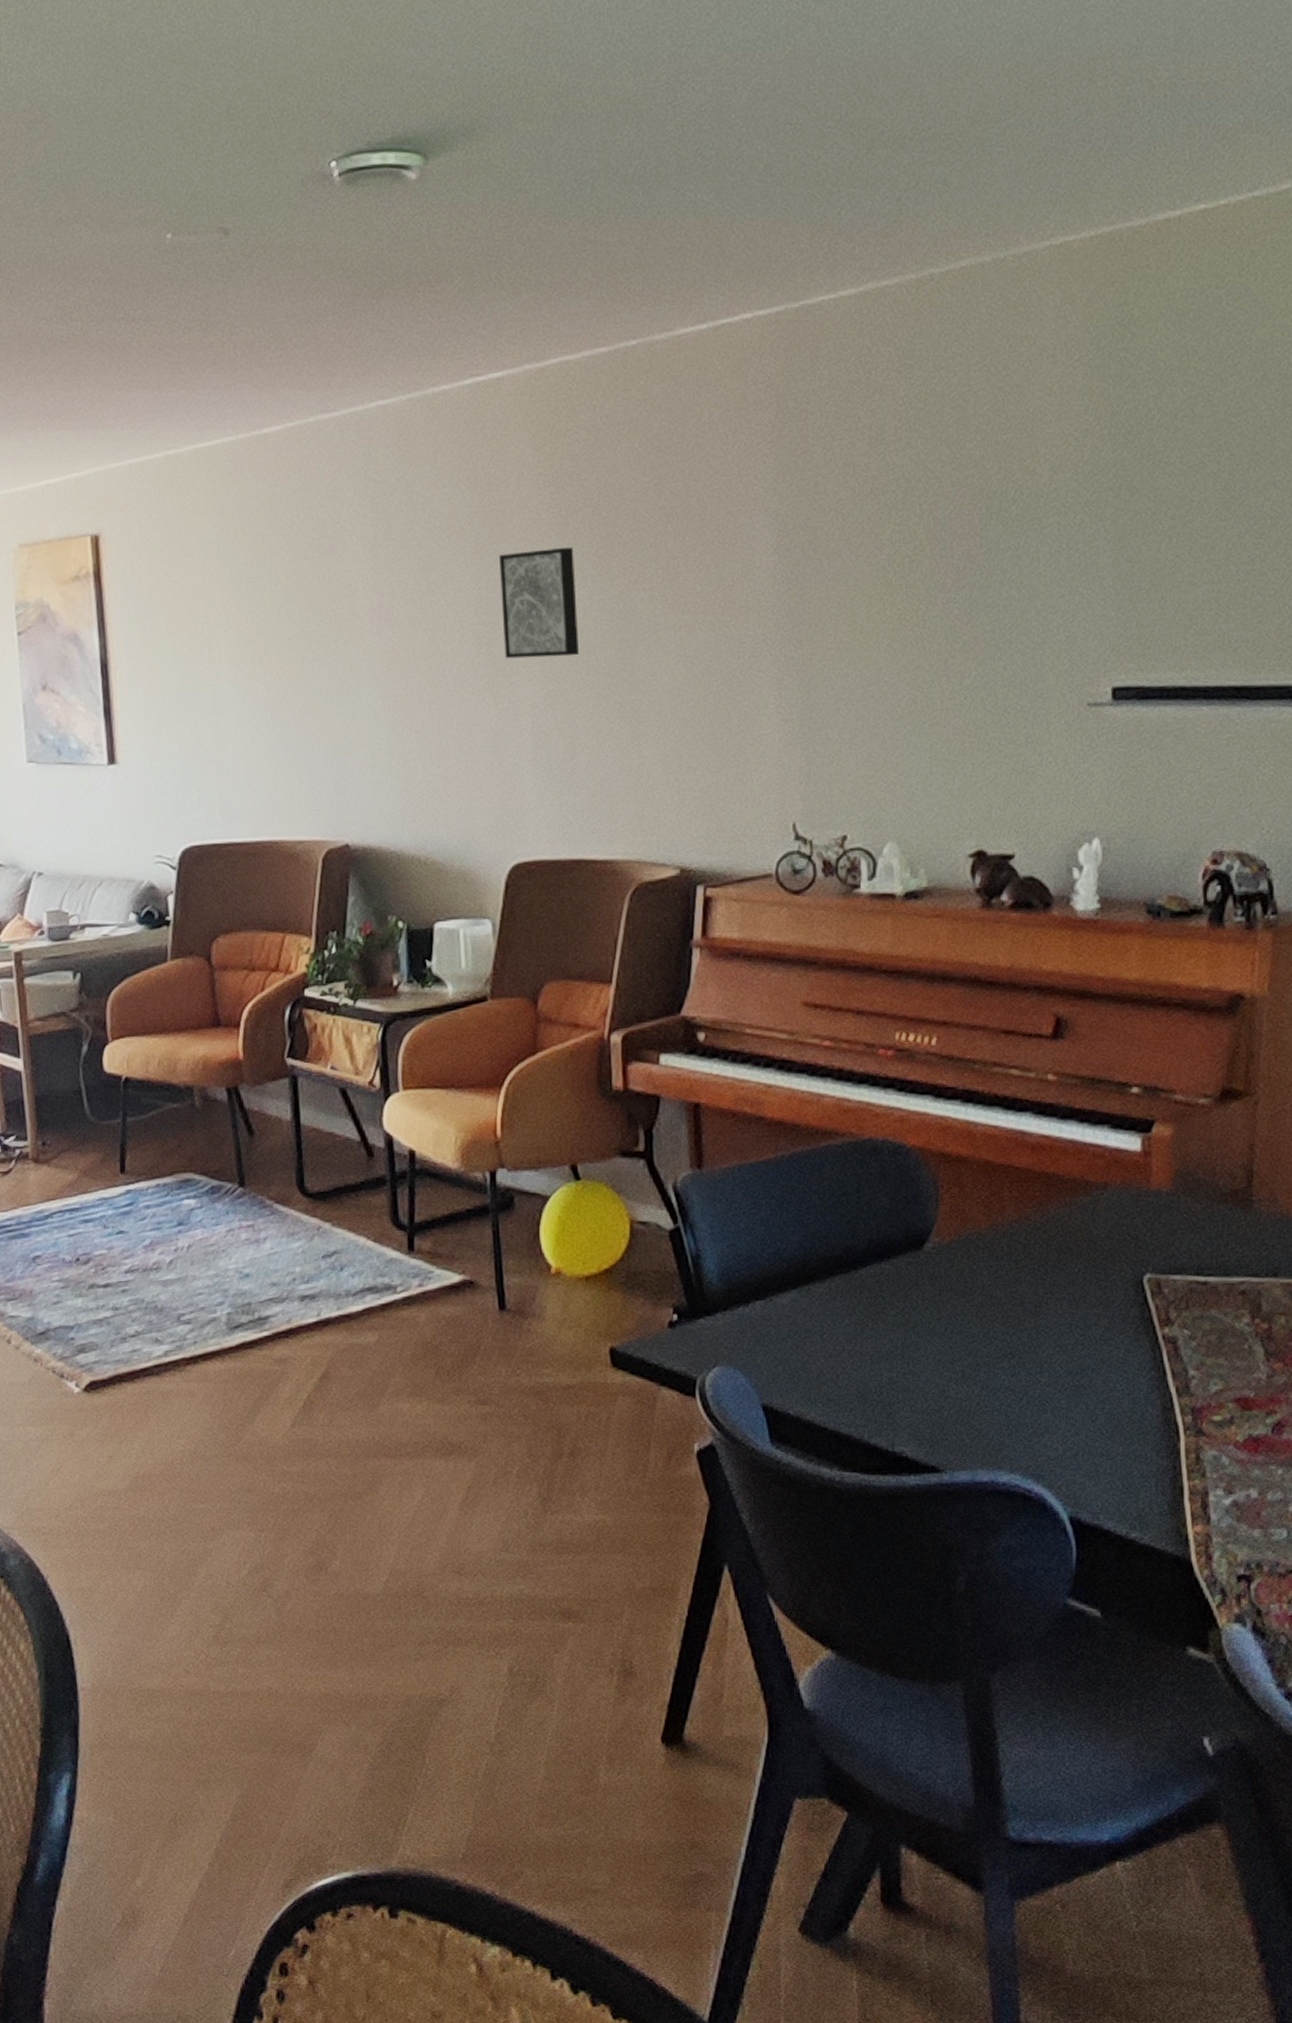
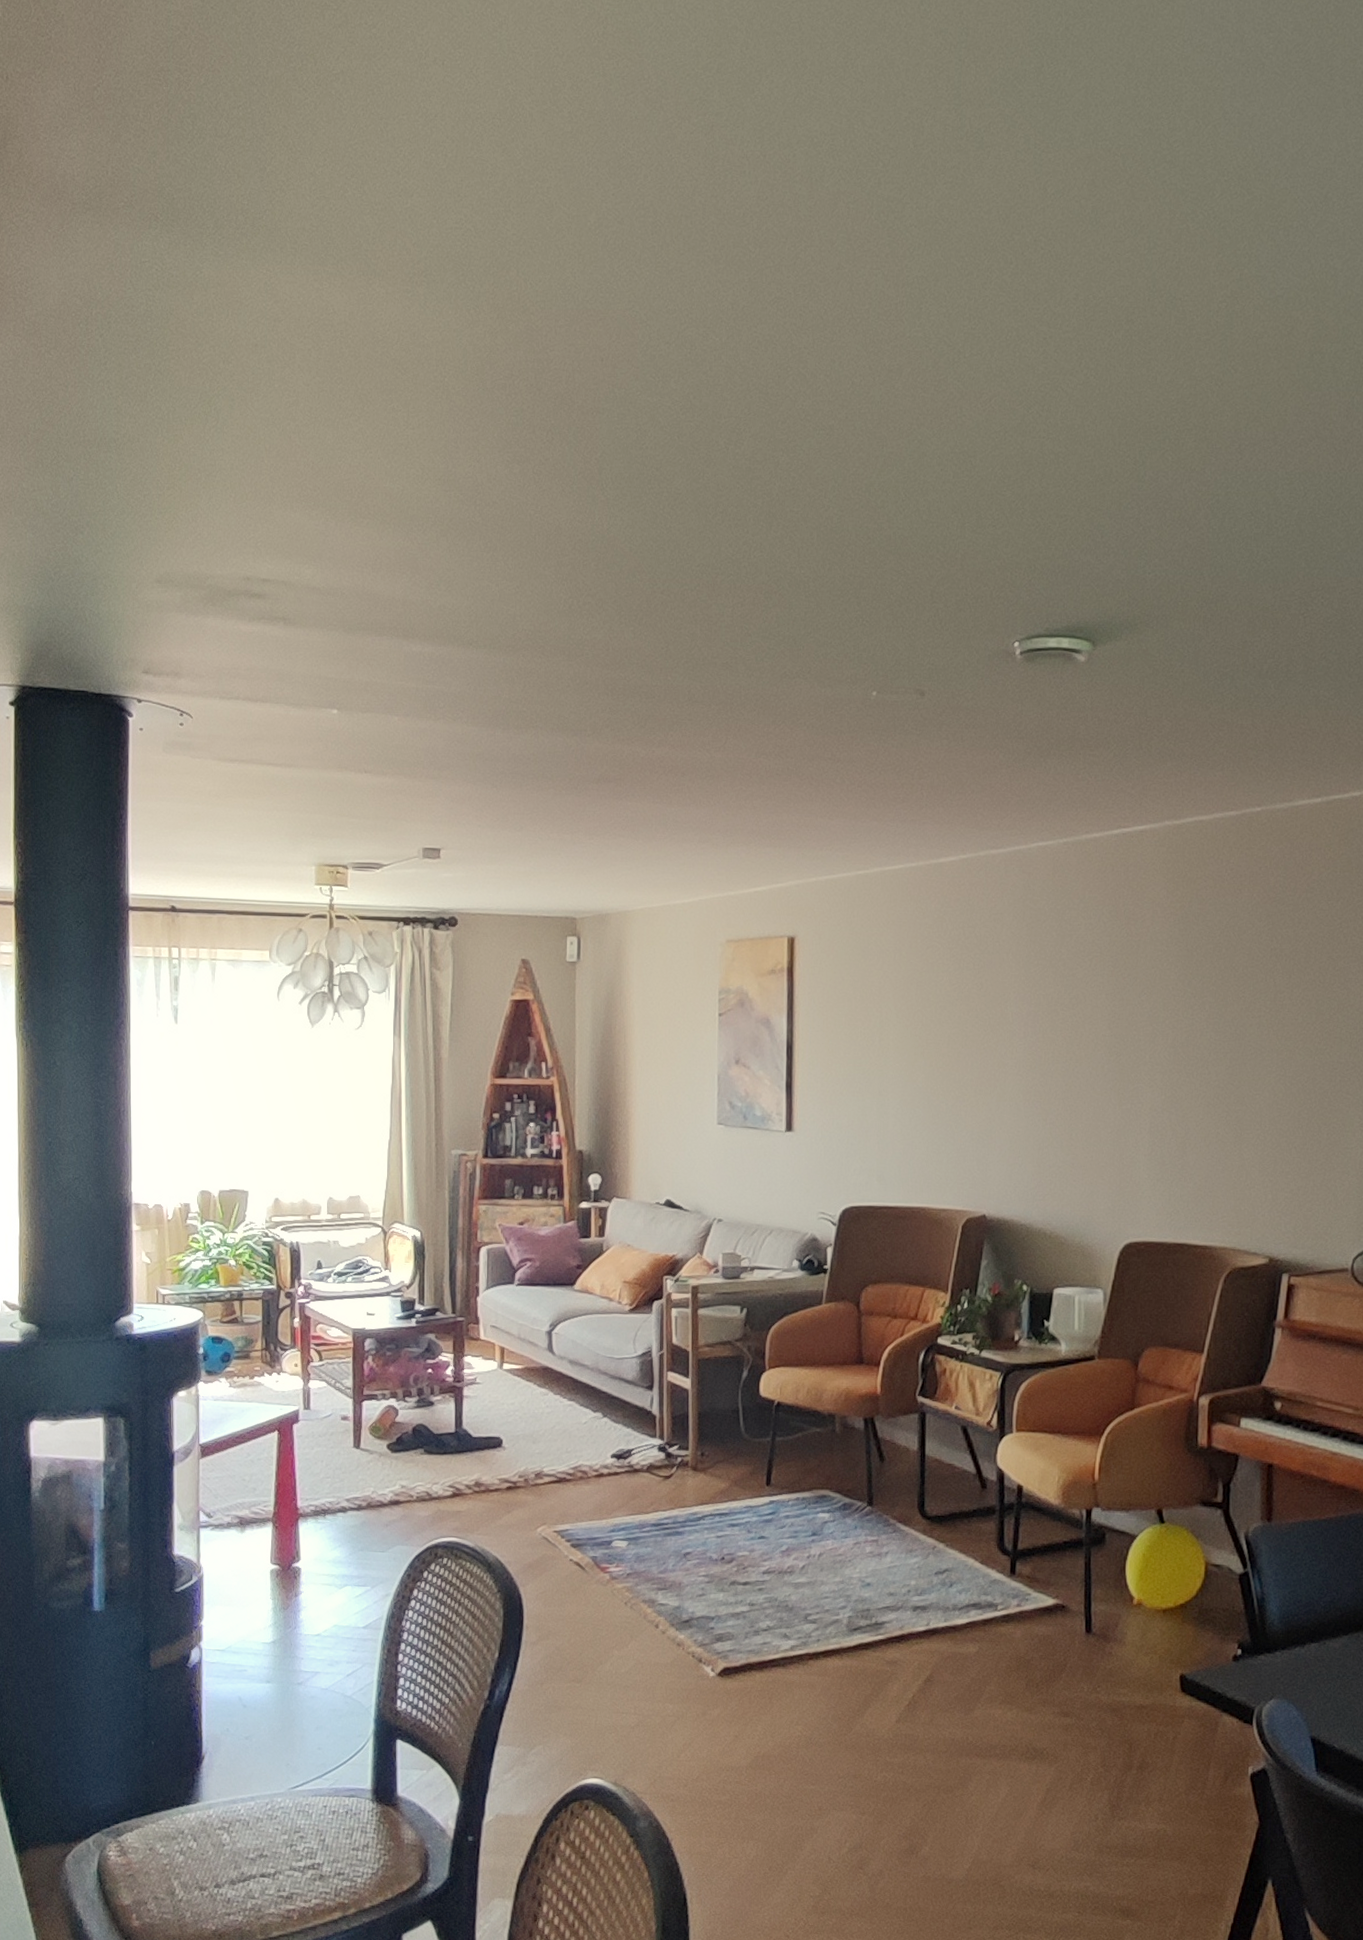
wall art: present [499,548,579,659] -> none [1131,976,1196,1069]

